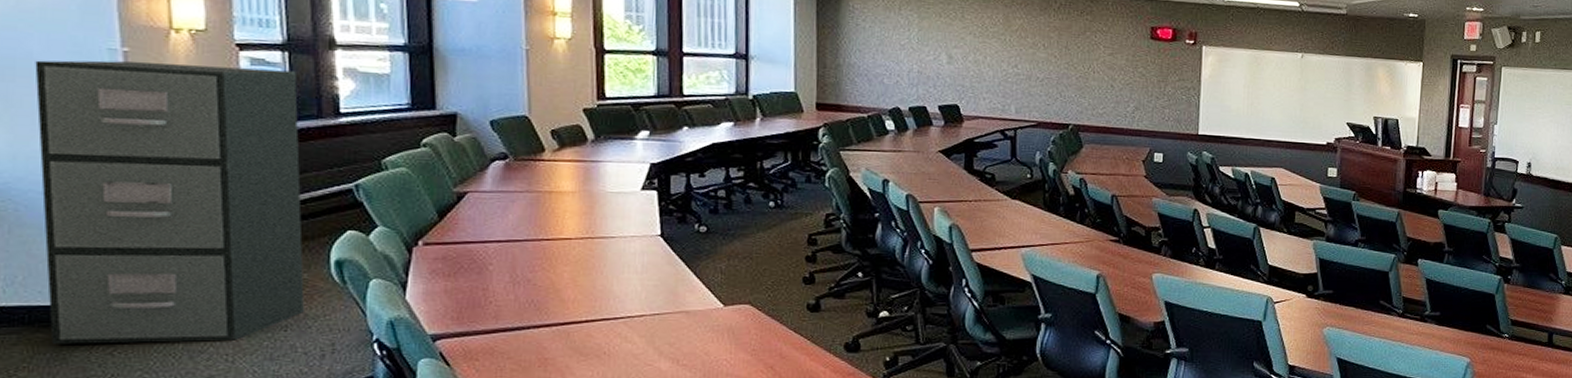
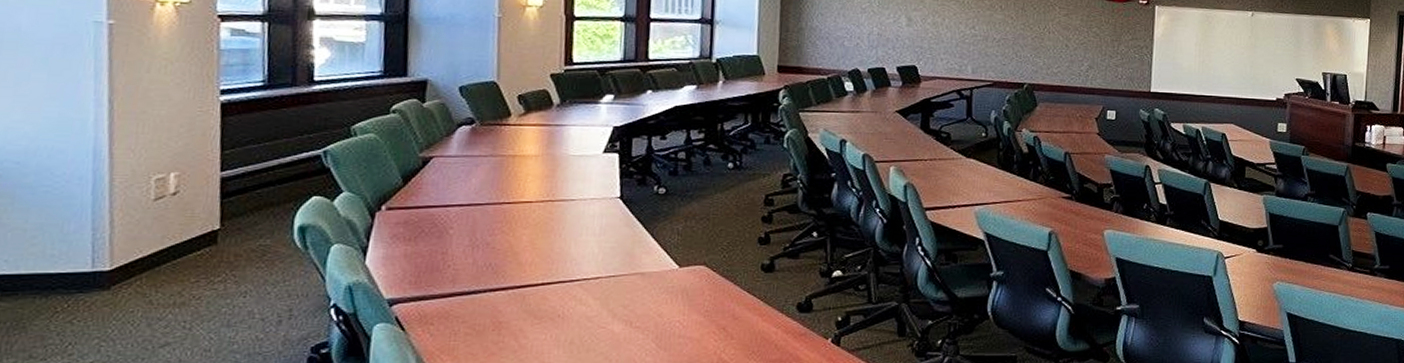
filing cabinet: present [35,60,305,344] -> none [12,33,275,313]

